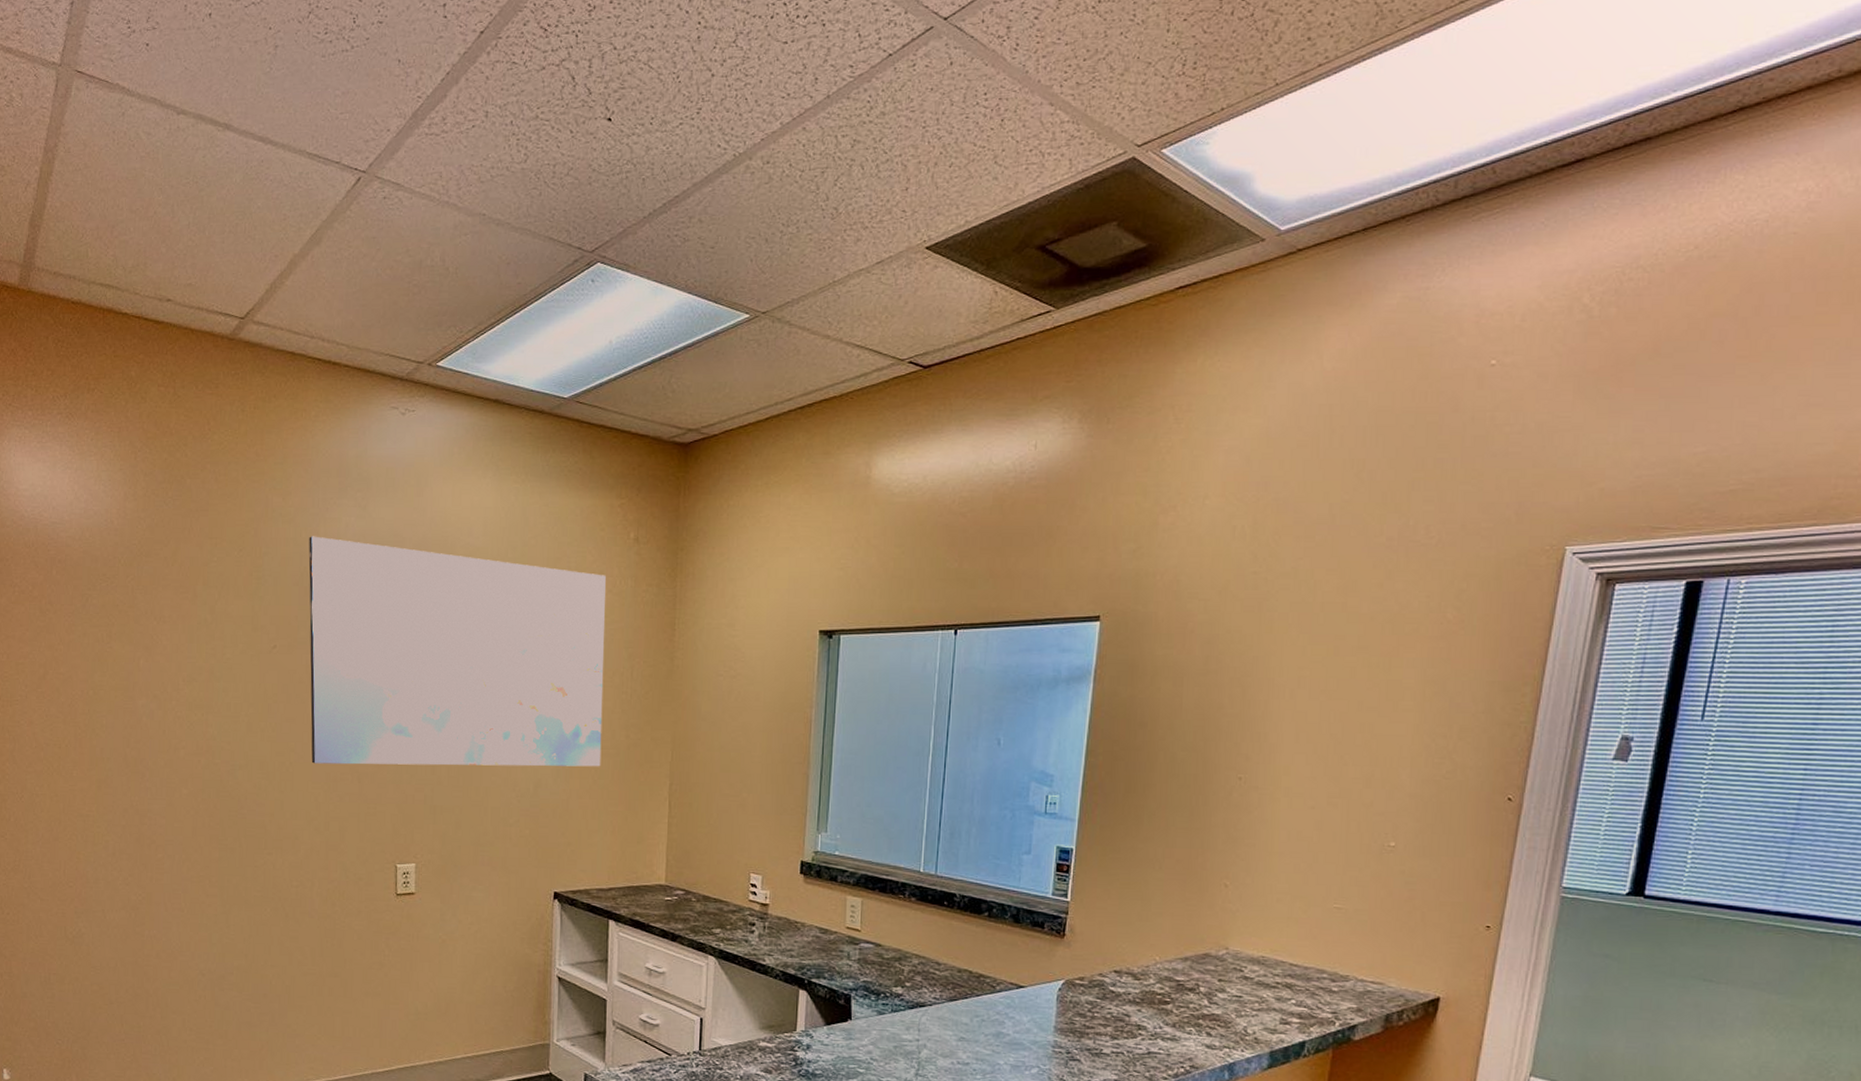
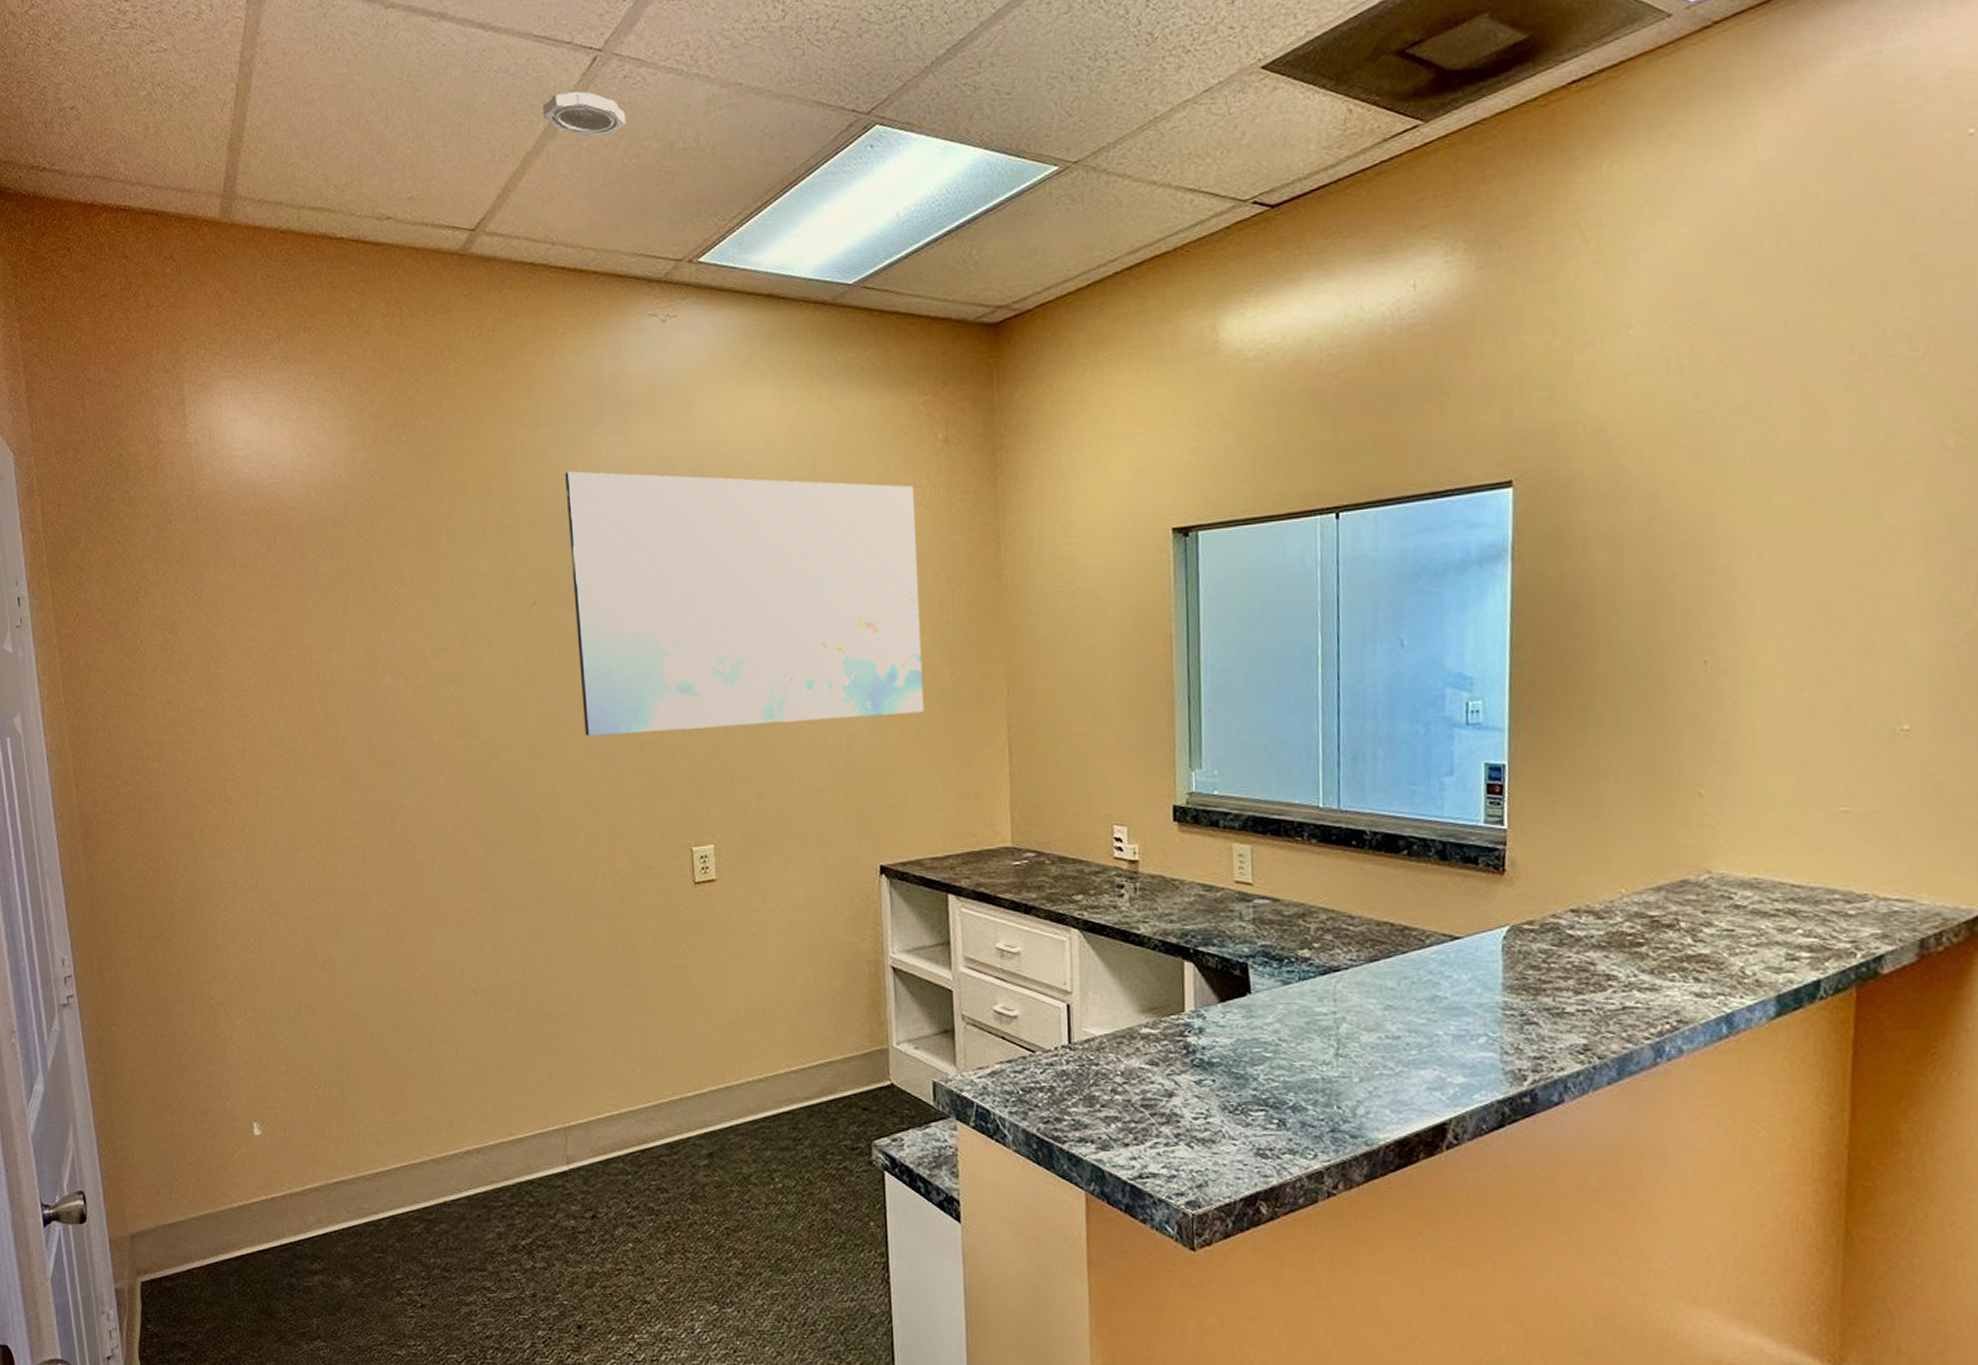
smoke detector: none [310,206,383,248] -> present [542,91,626,137]

